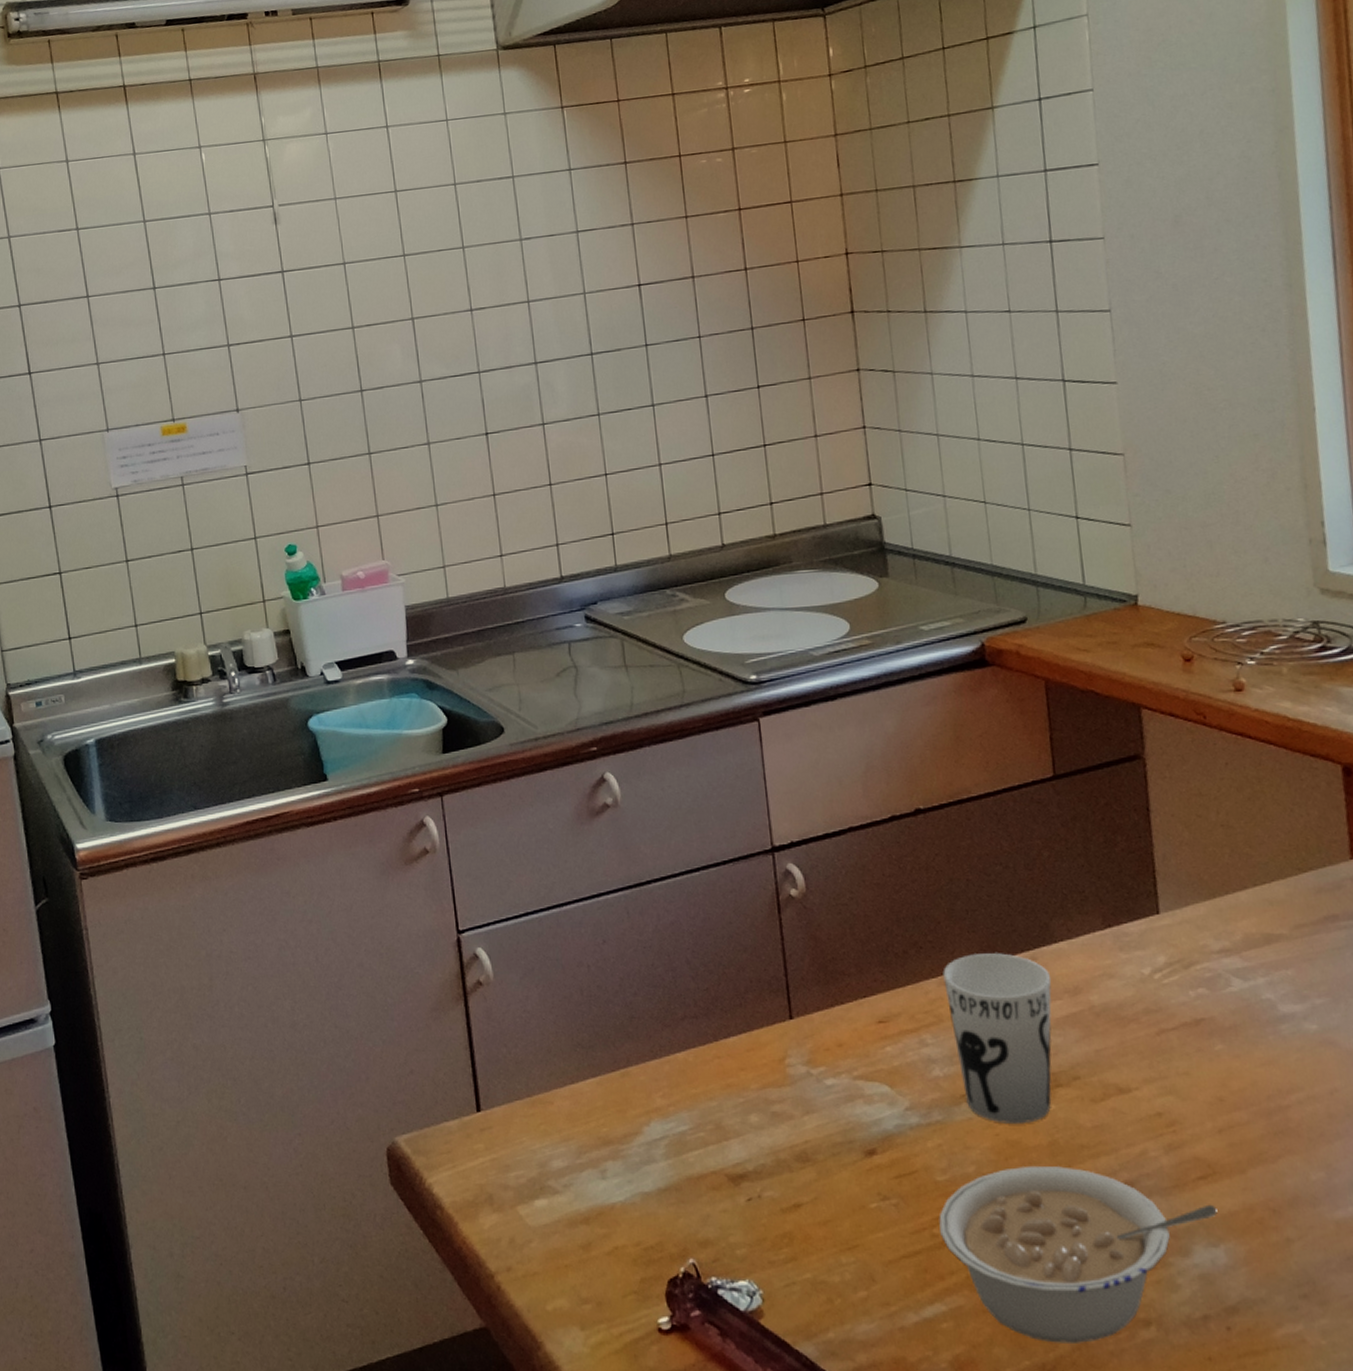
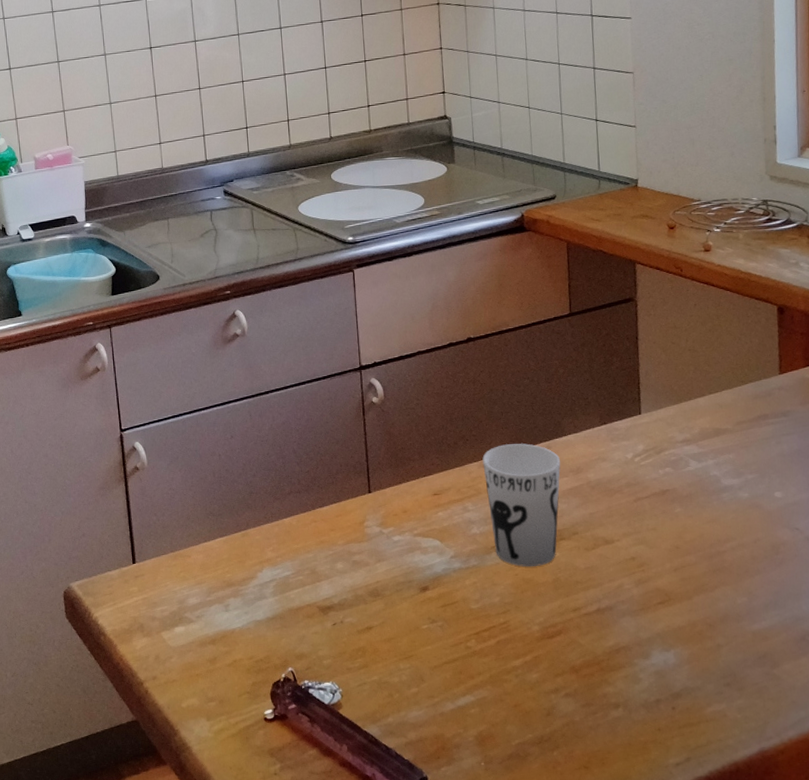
legume: present [938,1165,1218,1343] -> none [472,596,670,721]

